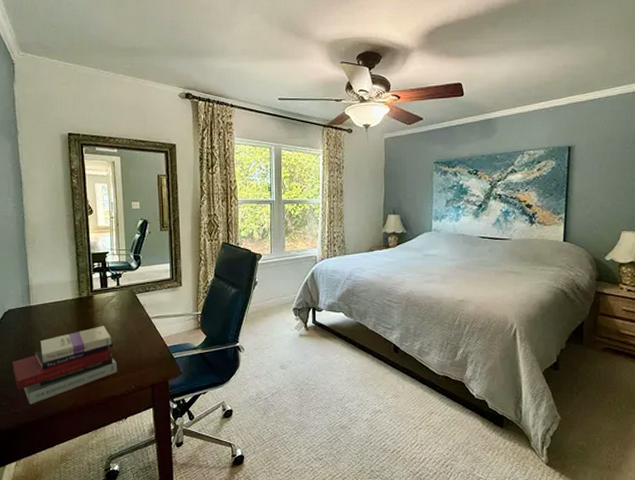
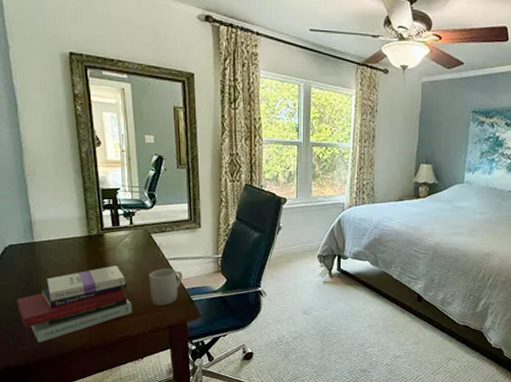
mug: none [133,327,165,364] -> present [148,269,183,306]

